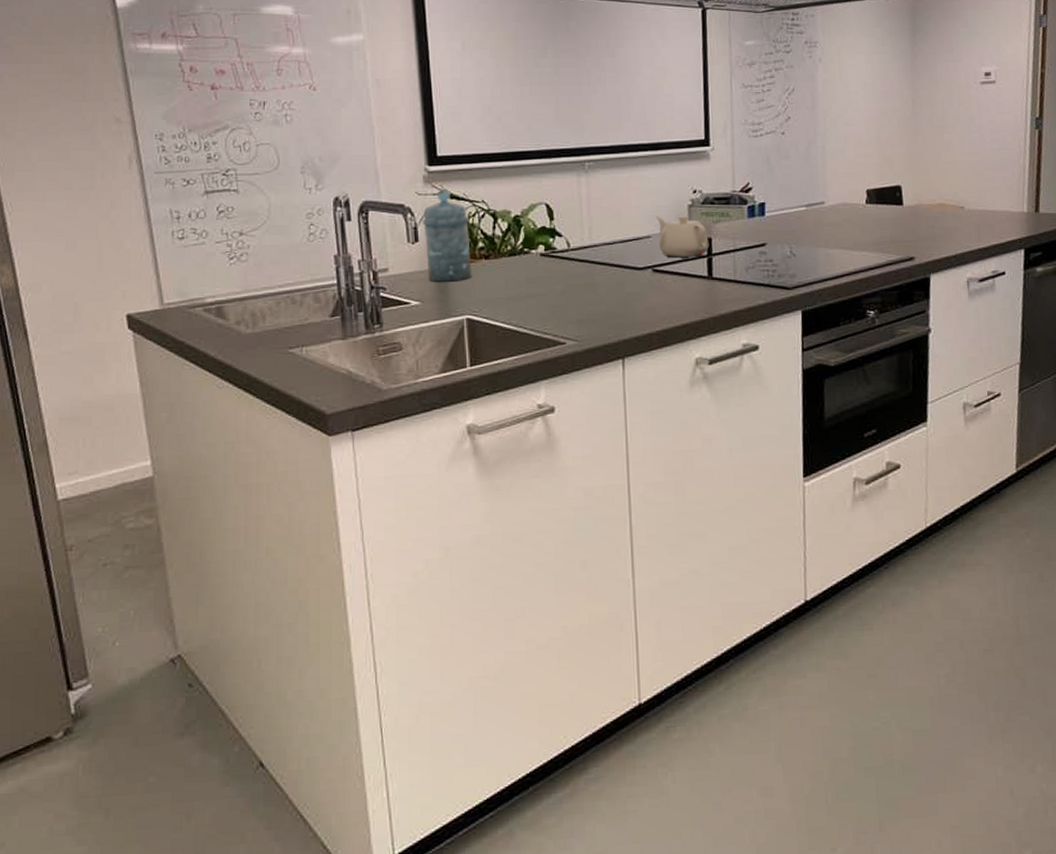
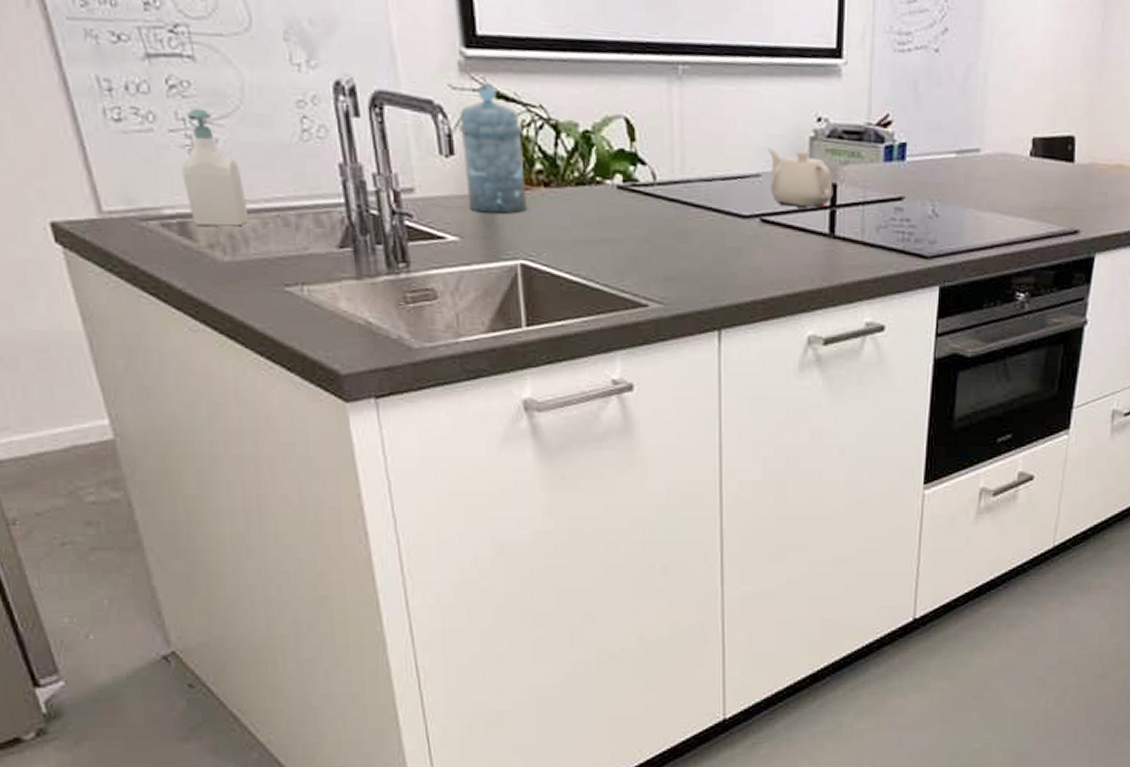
soap bottle: none [222,225,267,308] -> present [181,108,249,227]

